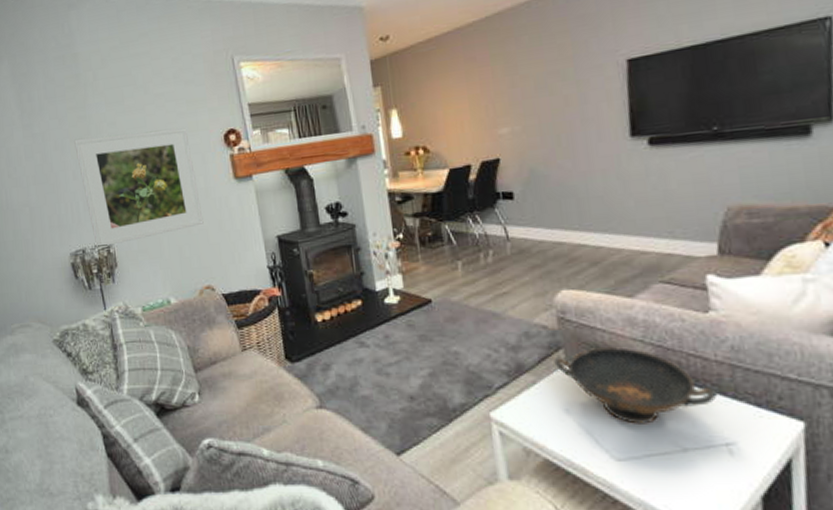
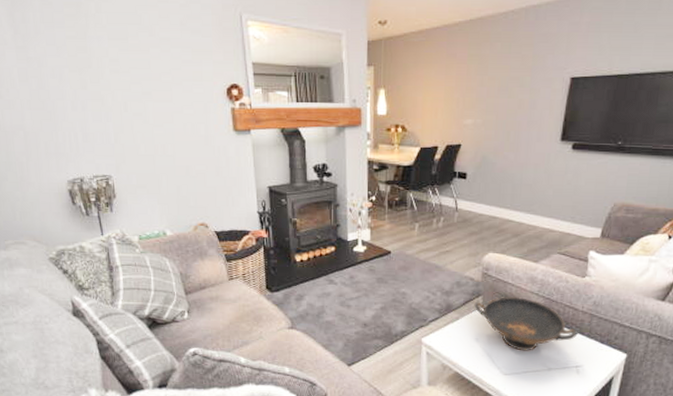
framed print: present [74,128,204,248] -> none [73,70,202,179]

